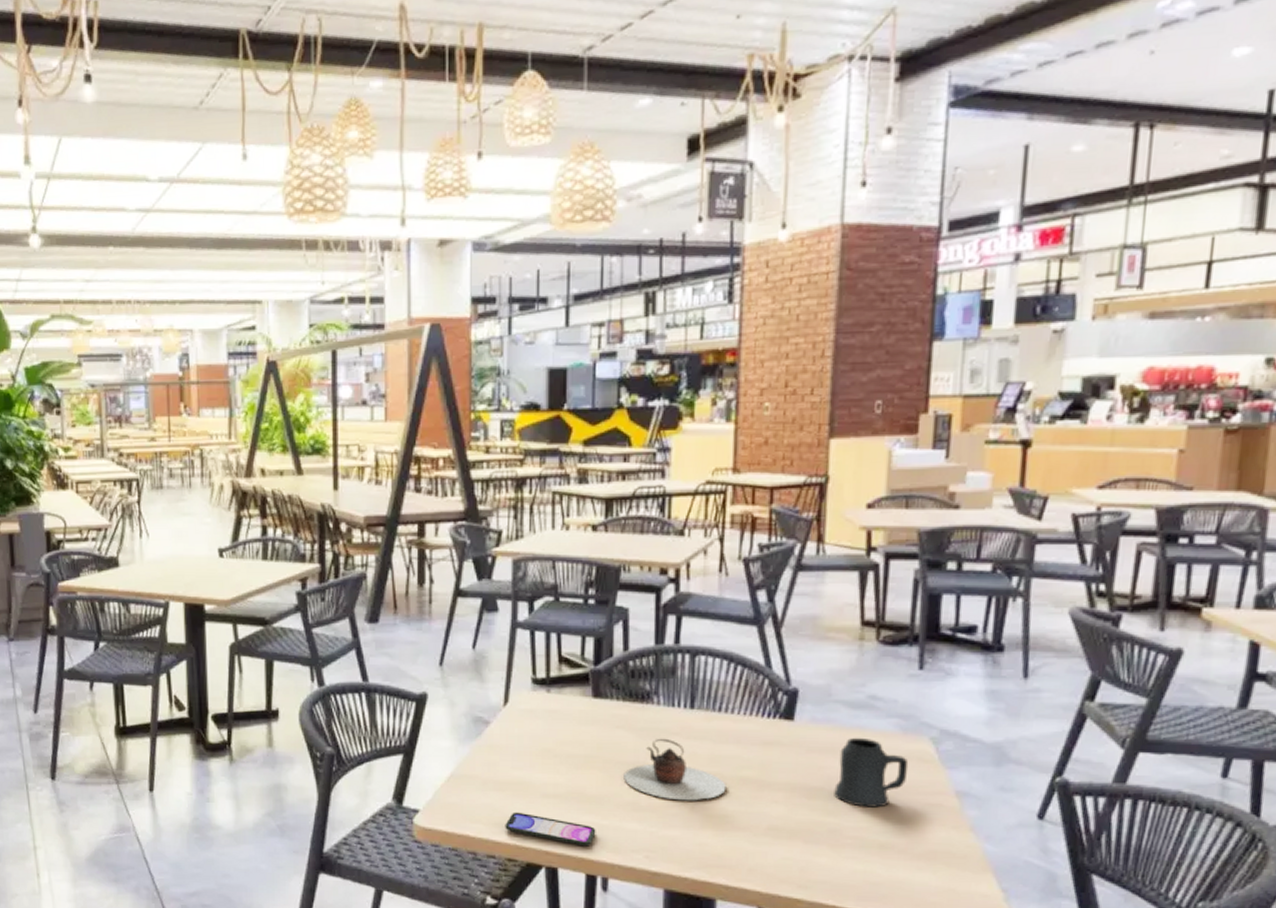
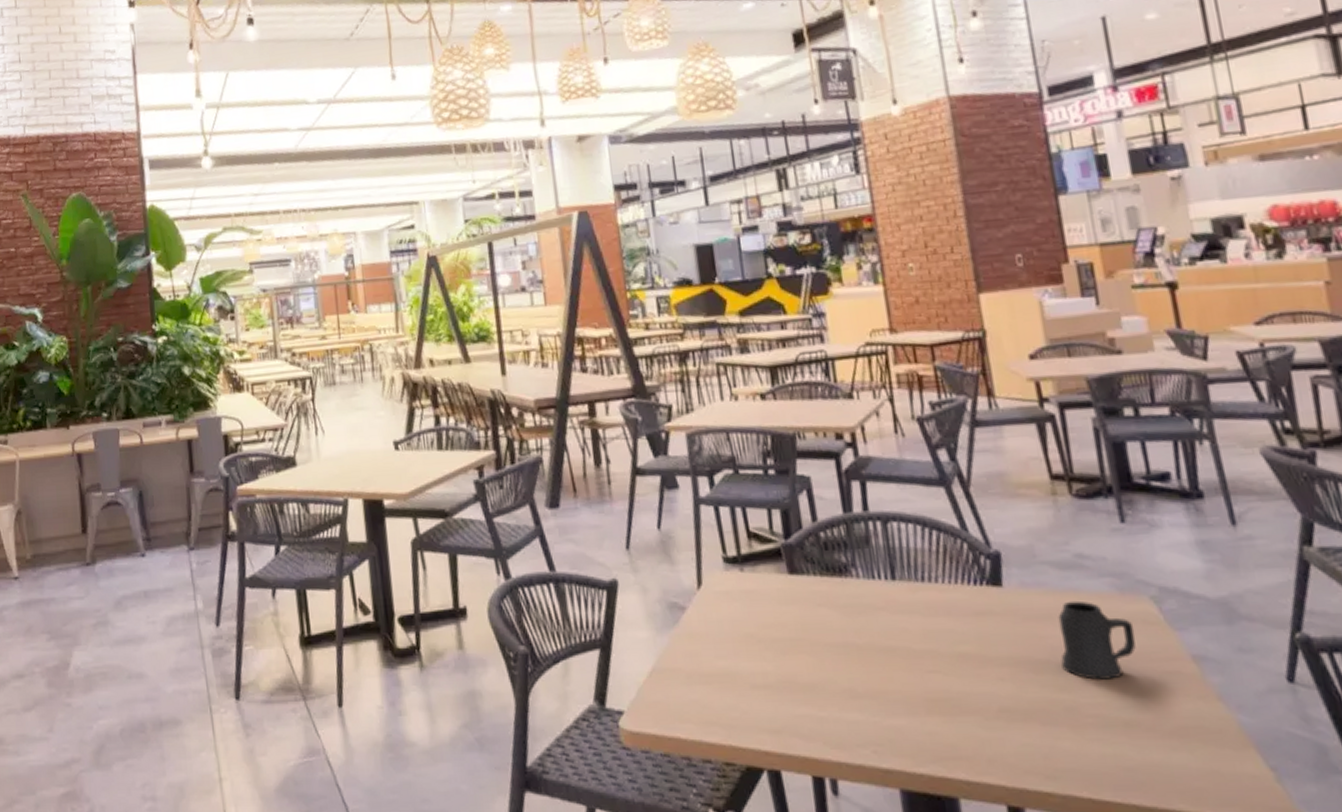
smartphone: present [505,811,596,847] -> none [716,707,816,744]
teapot: present [623,738,727,801] -> none [834,614,946,684]

